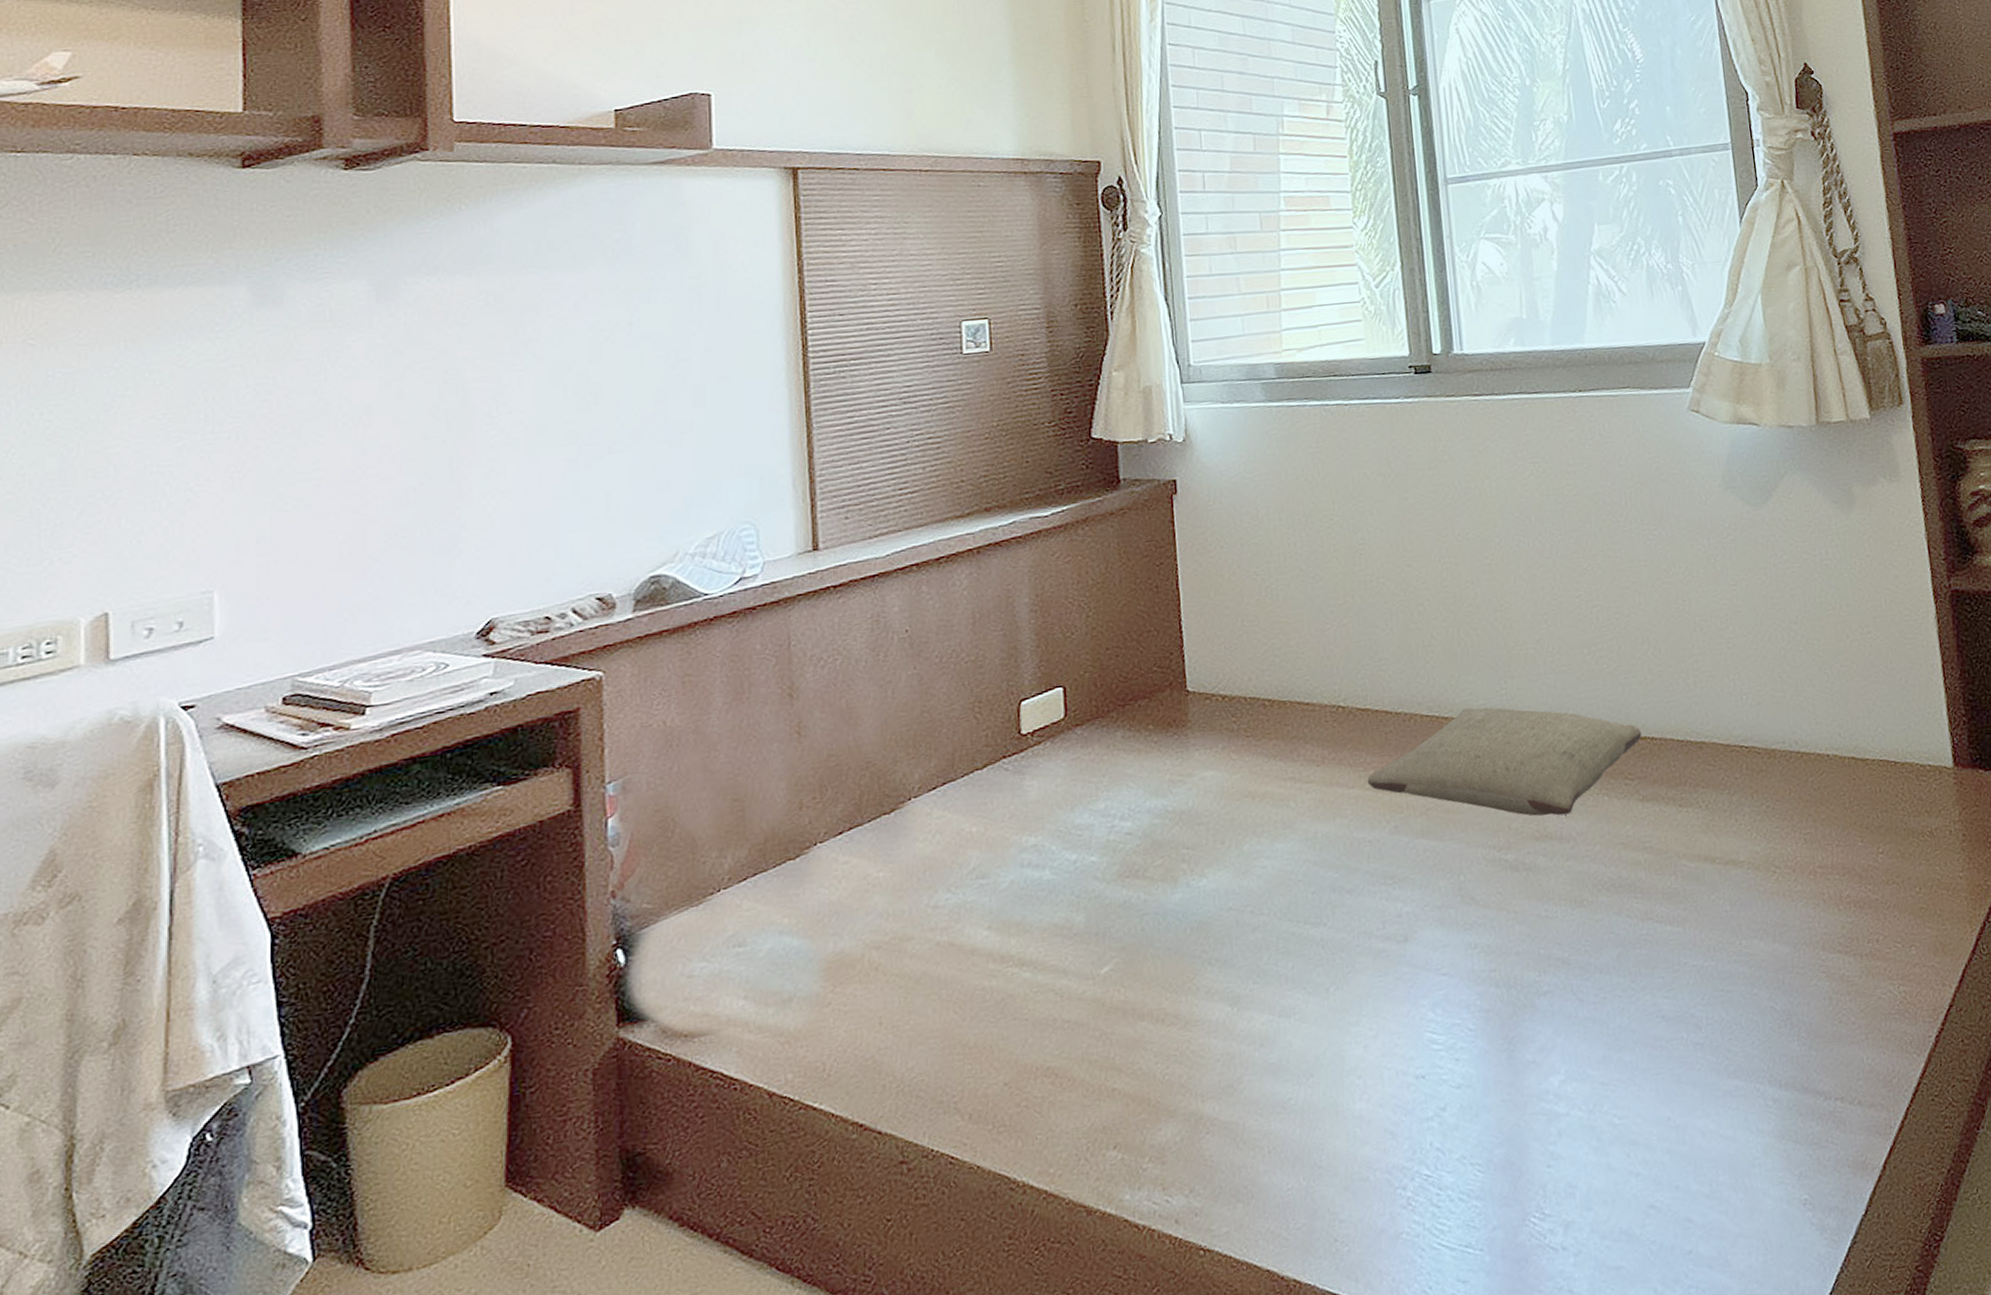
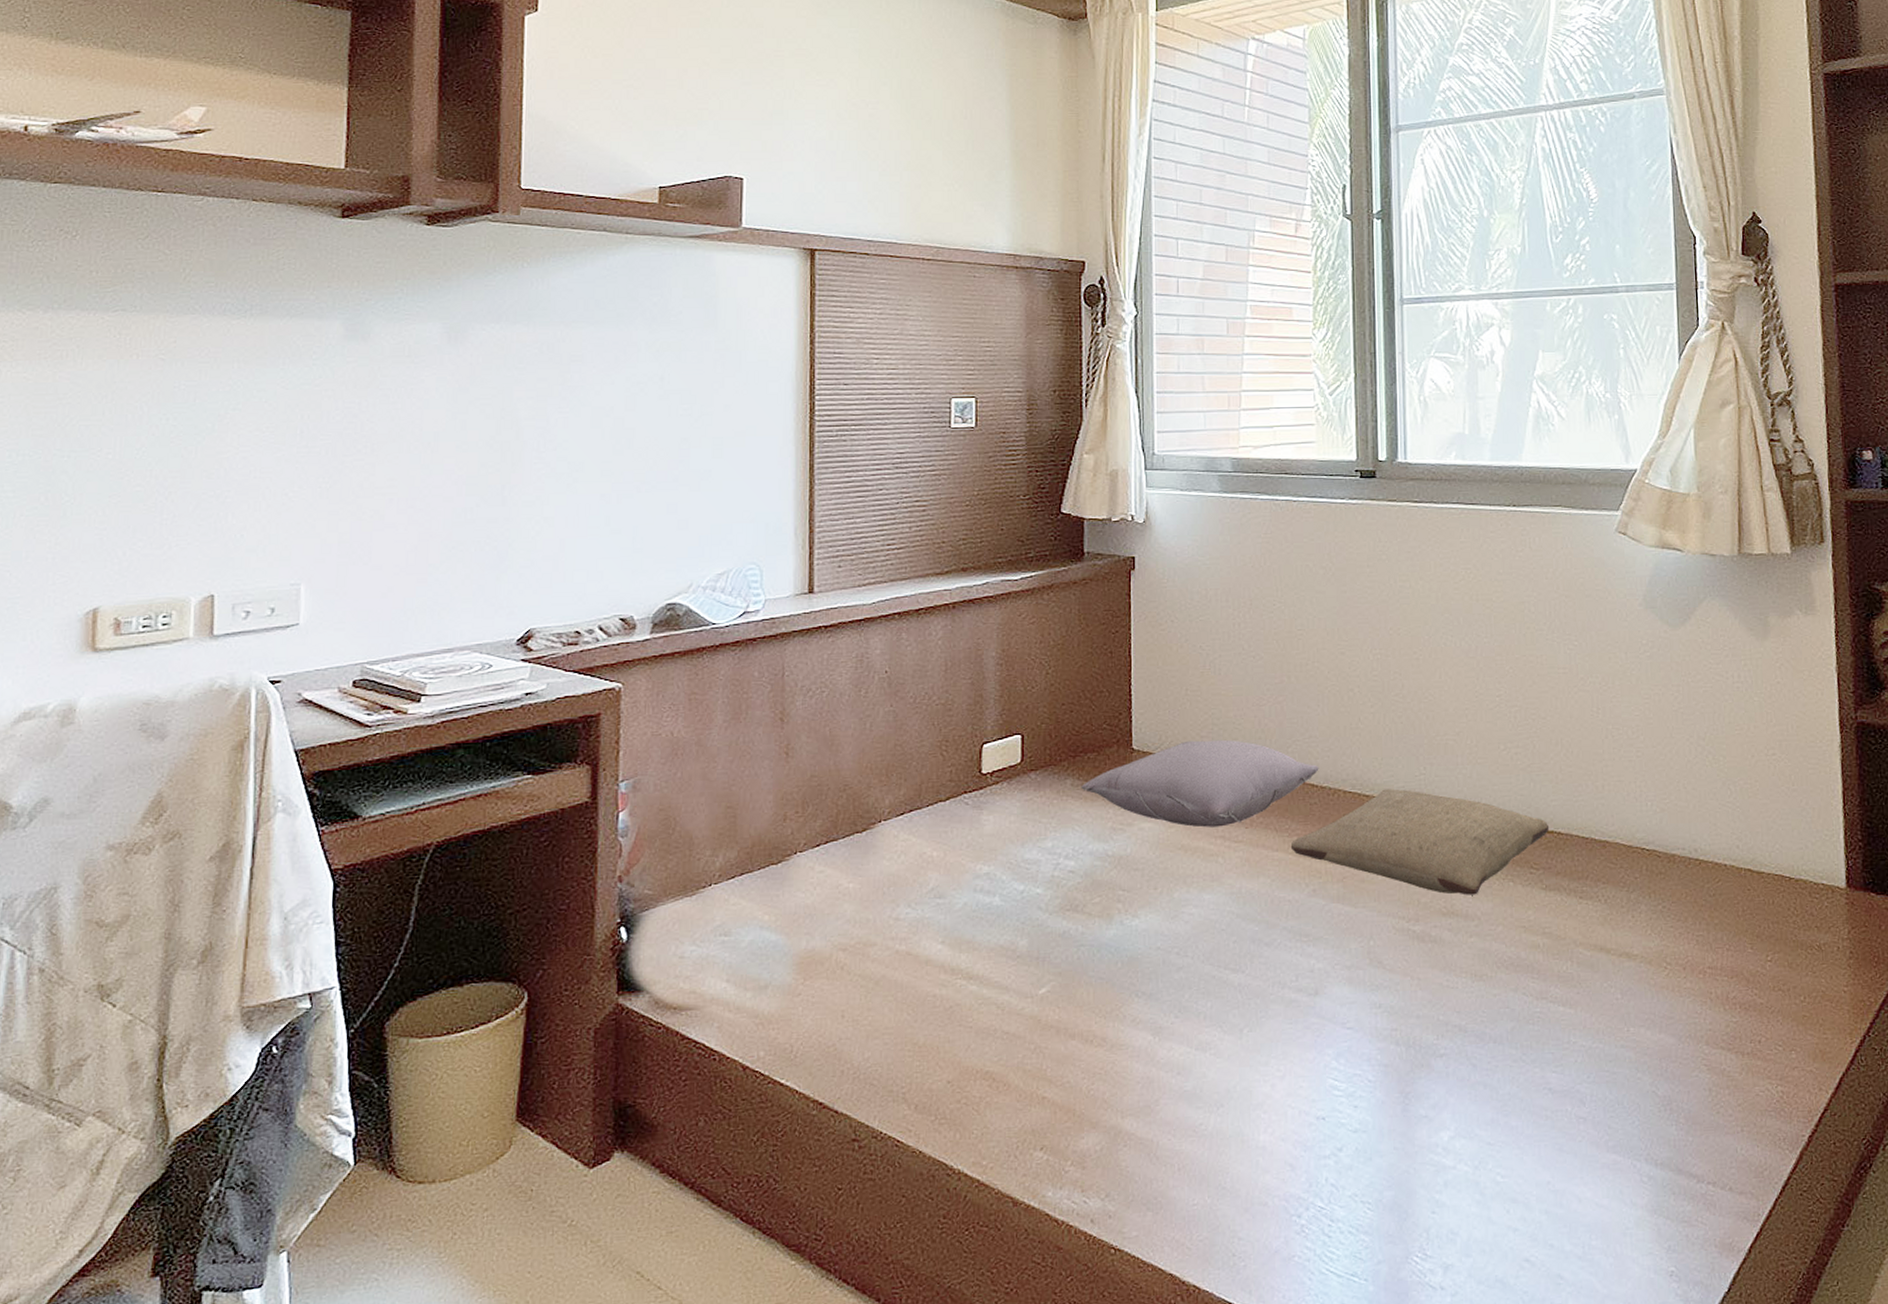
pillow: none [1133,671,1393,771] -> present [1081,739,1319,828]

